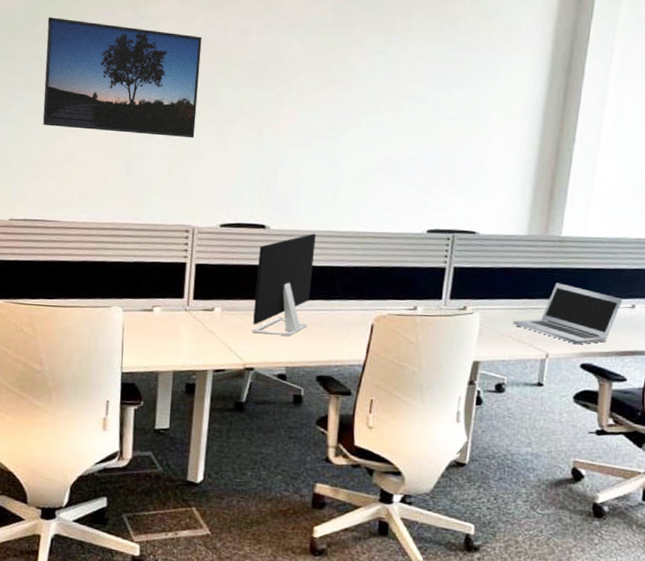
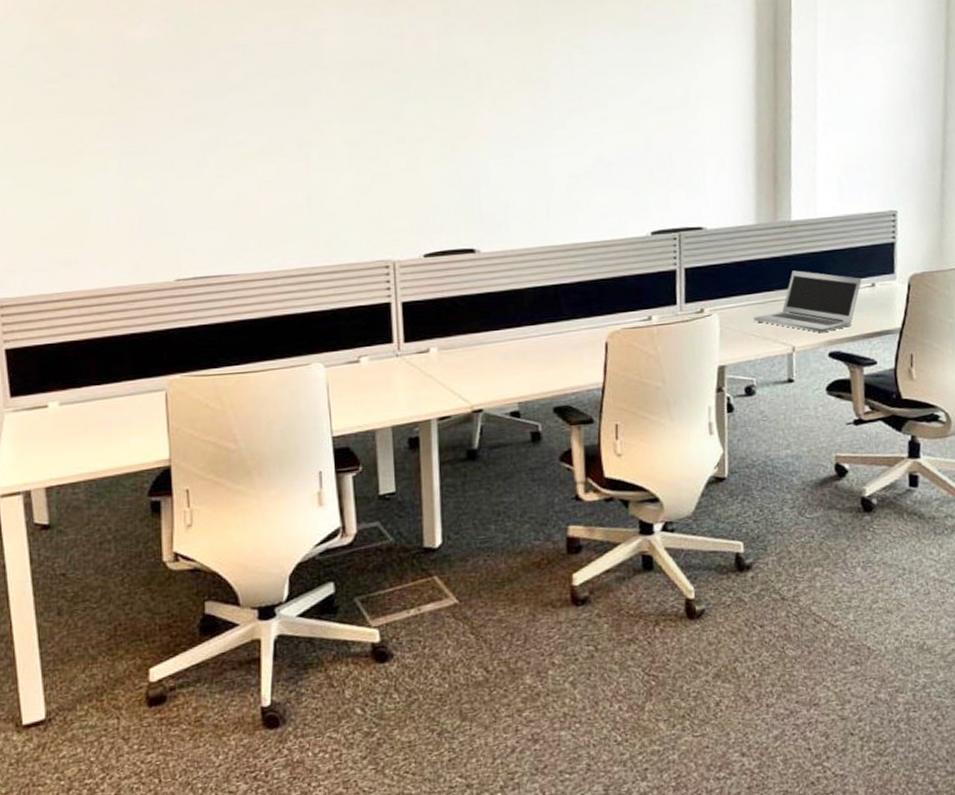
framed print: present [42,17,202,139] -> none [192,42,382,167]
monitor: present [251,233,316,336] -> none [471,251,536,370]

